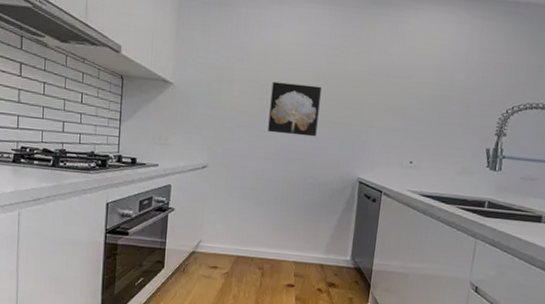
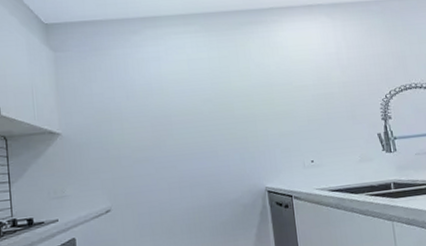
wall art: present [268,81,322,137] -> none [162,107,216,162]

